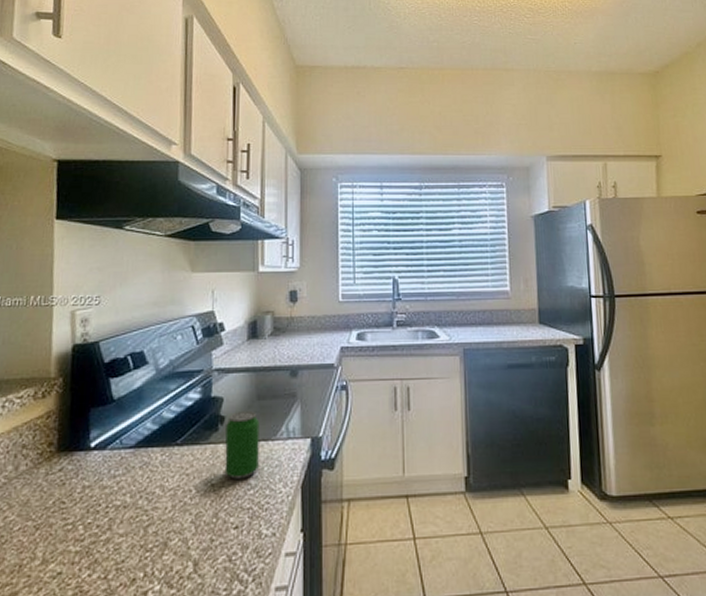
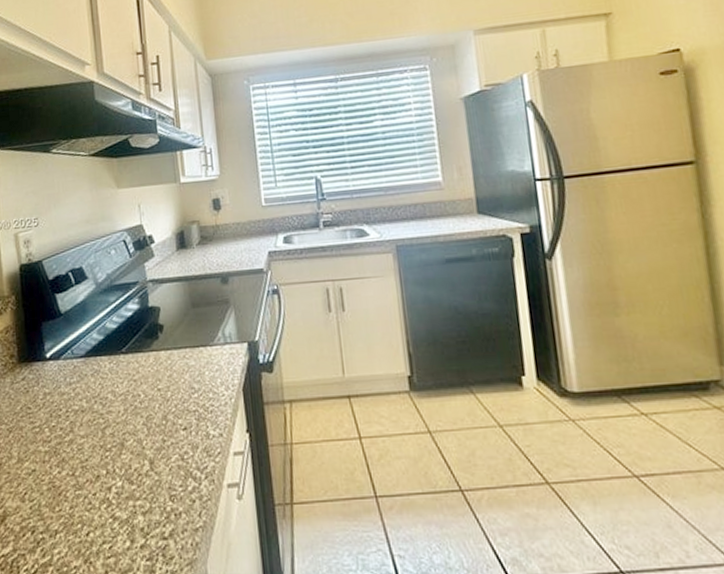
beverage can: present [224,410,260,479] -> none [165,318,200,384]

